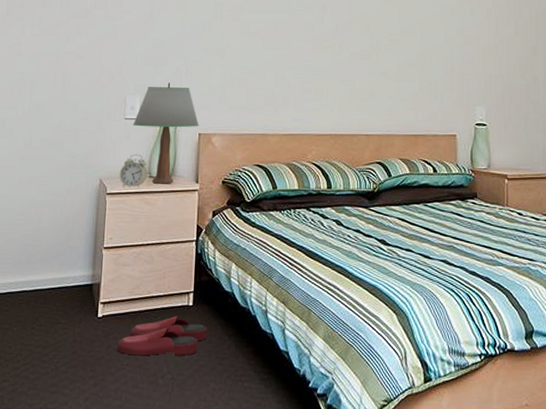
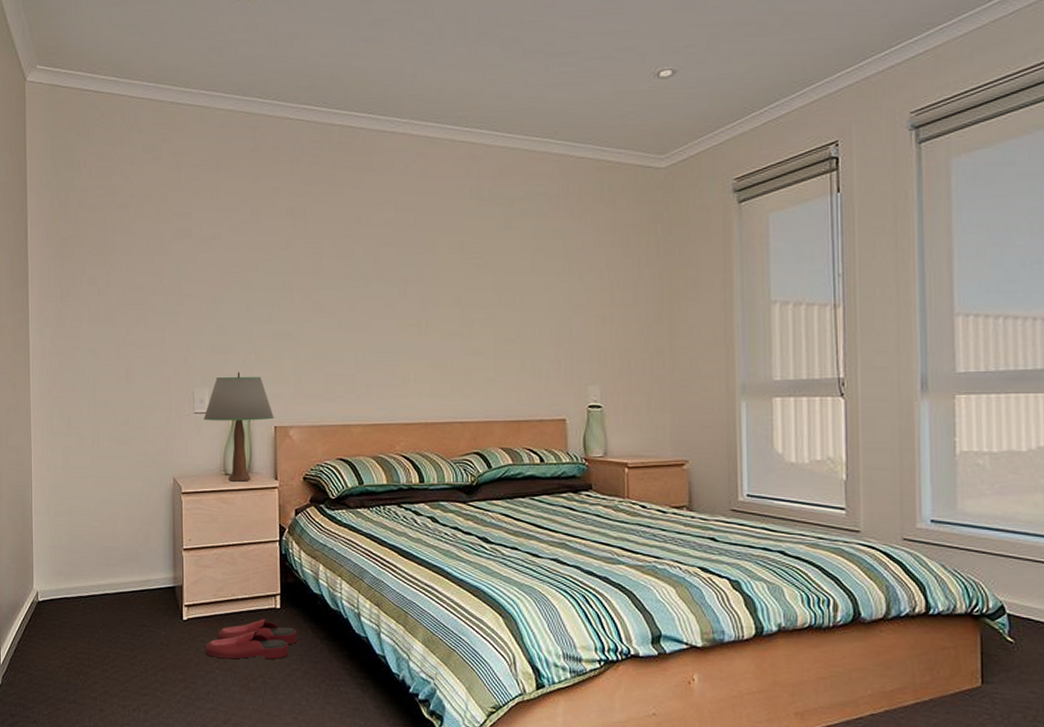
alarm clock: present [119,154,147,188] -> none [193,451,222,487]

